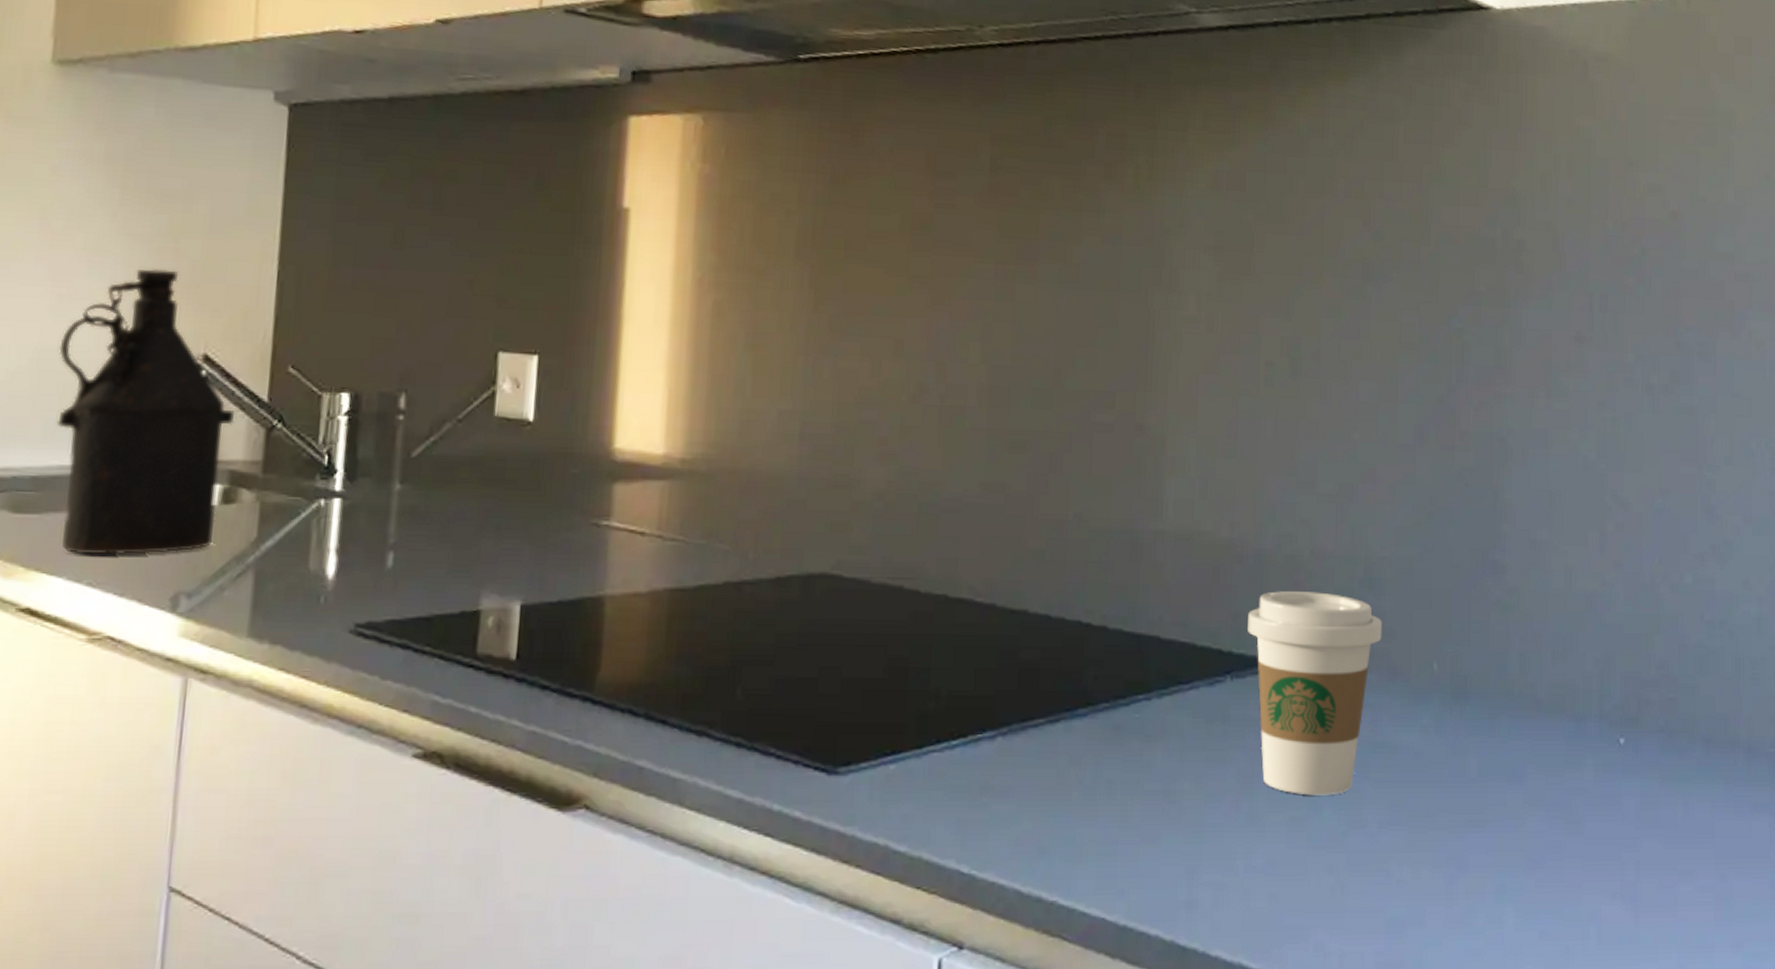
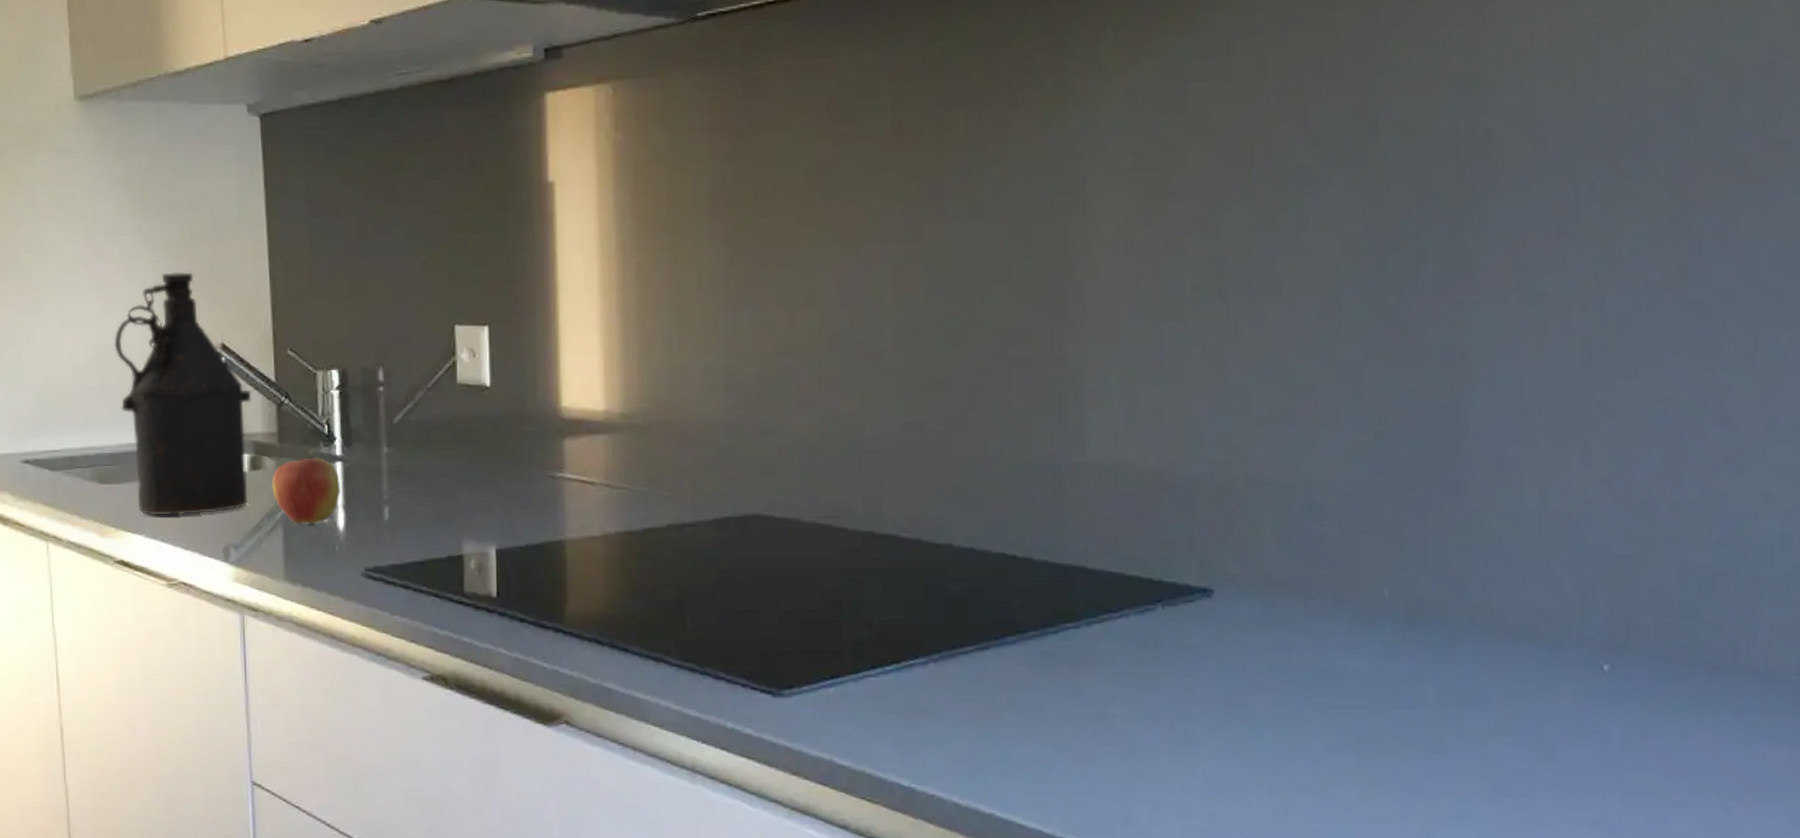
apple: none [245,484,336,571] -> present [271,451,340,525]
coffee cup: present [1248,591,1383,796] -> none [1178,519,1326,720]

